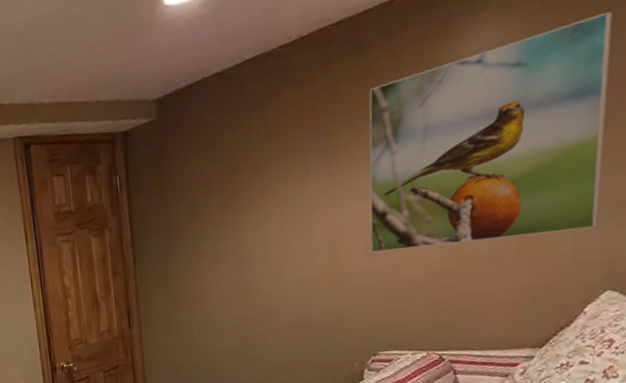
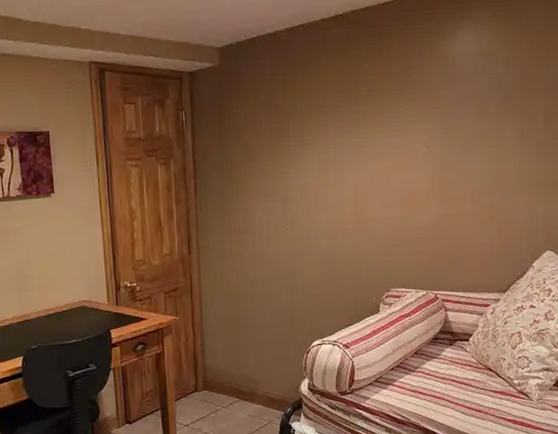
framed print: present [369,11,612,254] -> none [385,36,550,205]

